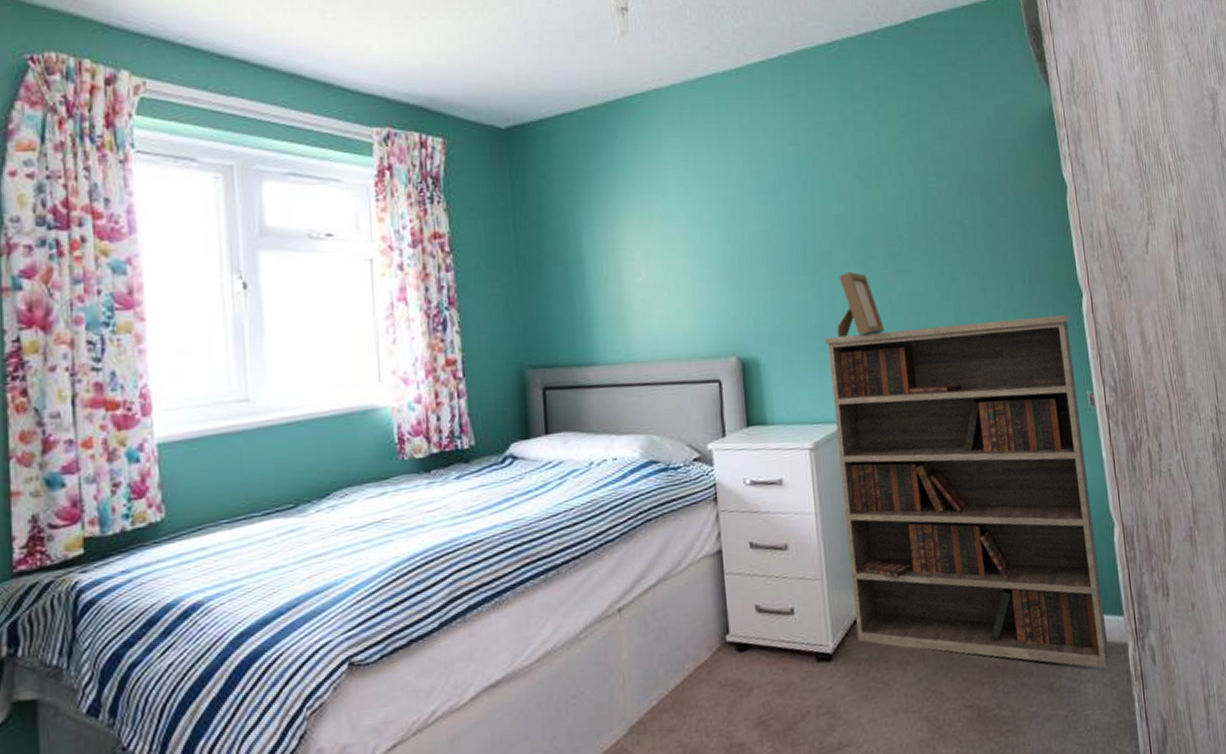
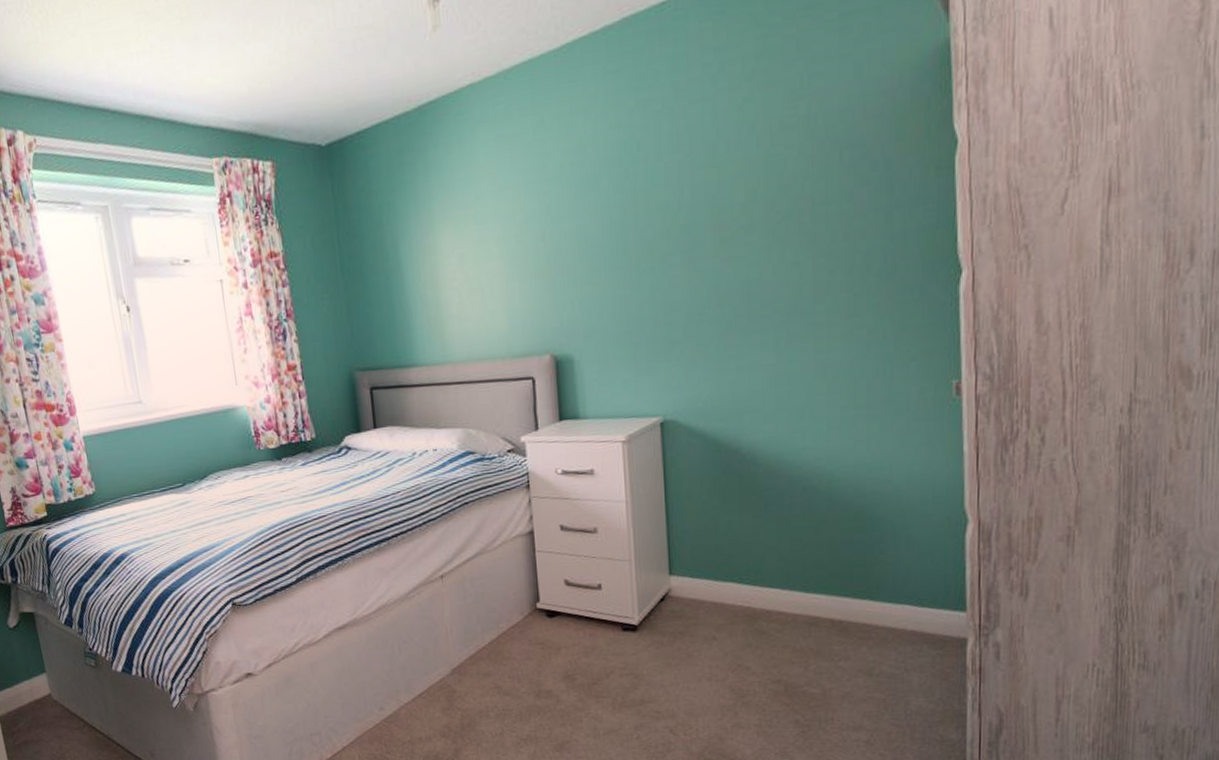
bookshelf: present [825,314,1108,669] -> none [643,294,943,660]
photo frame: present [837,271,885,338] -> none [656,261,710,332]

